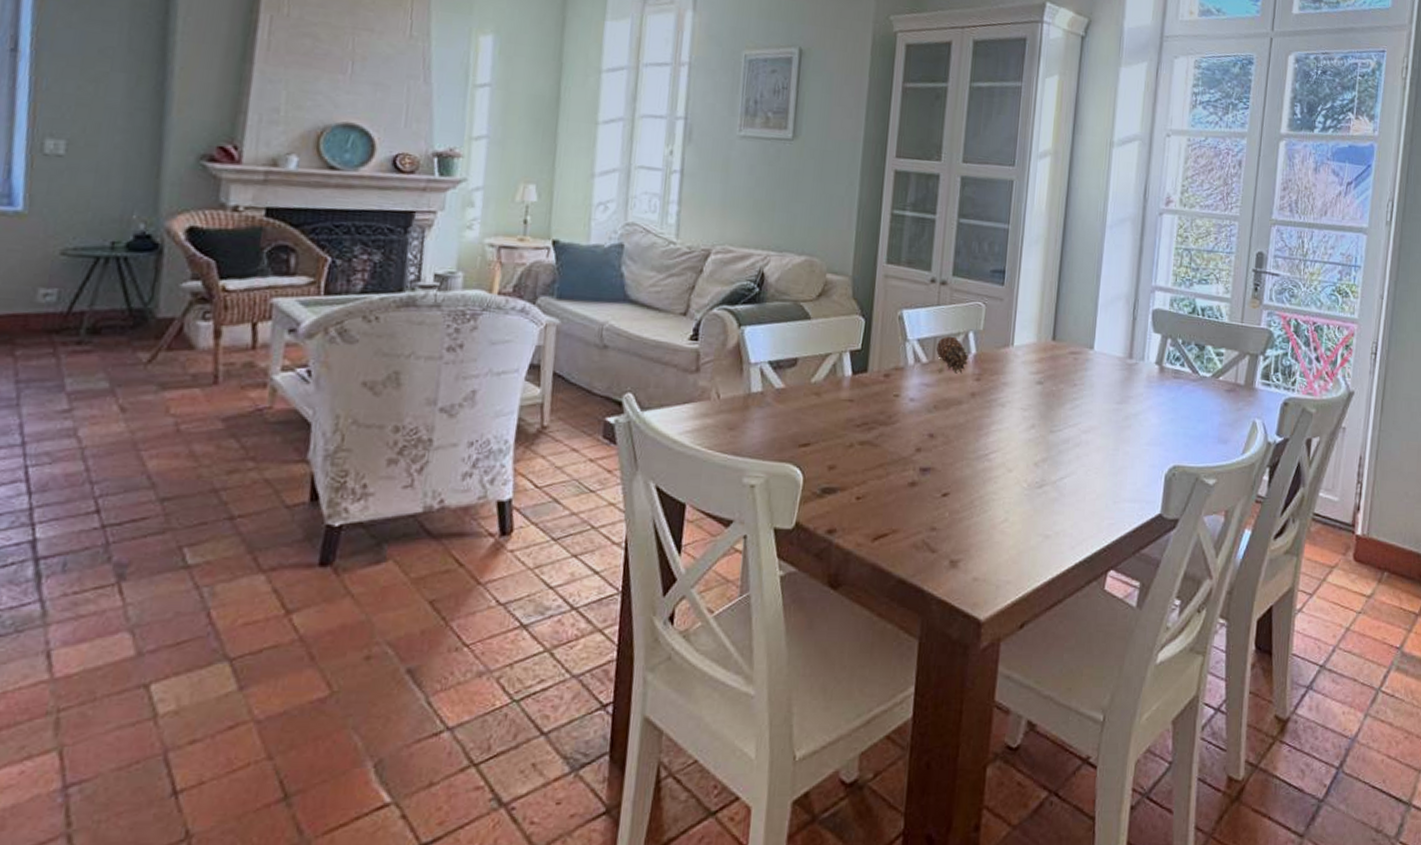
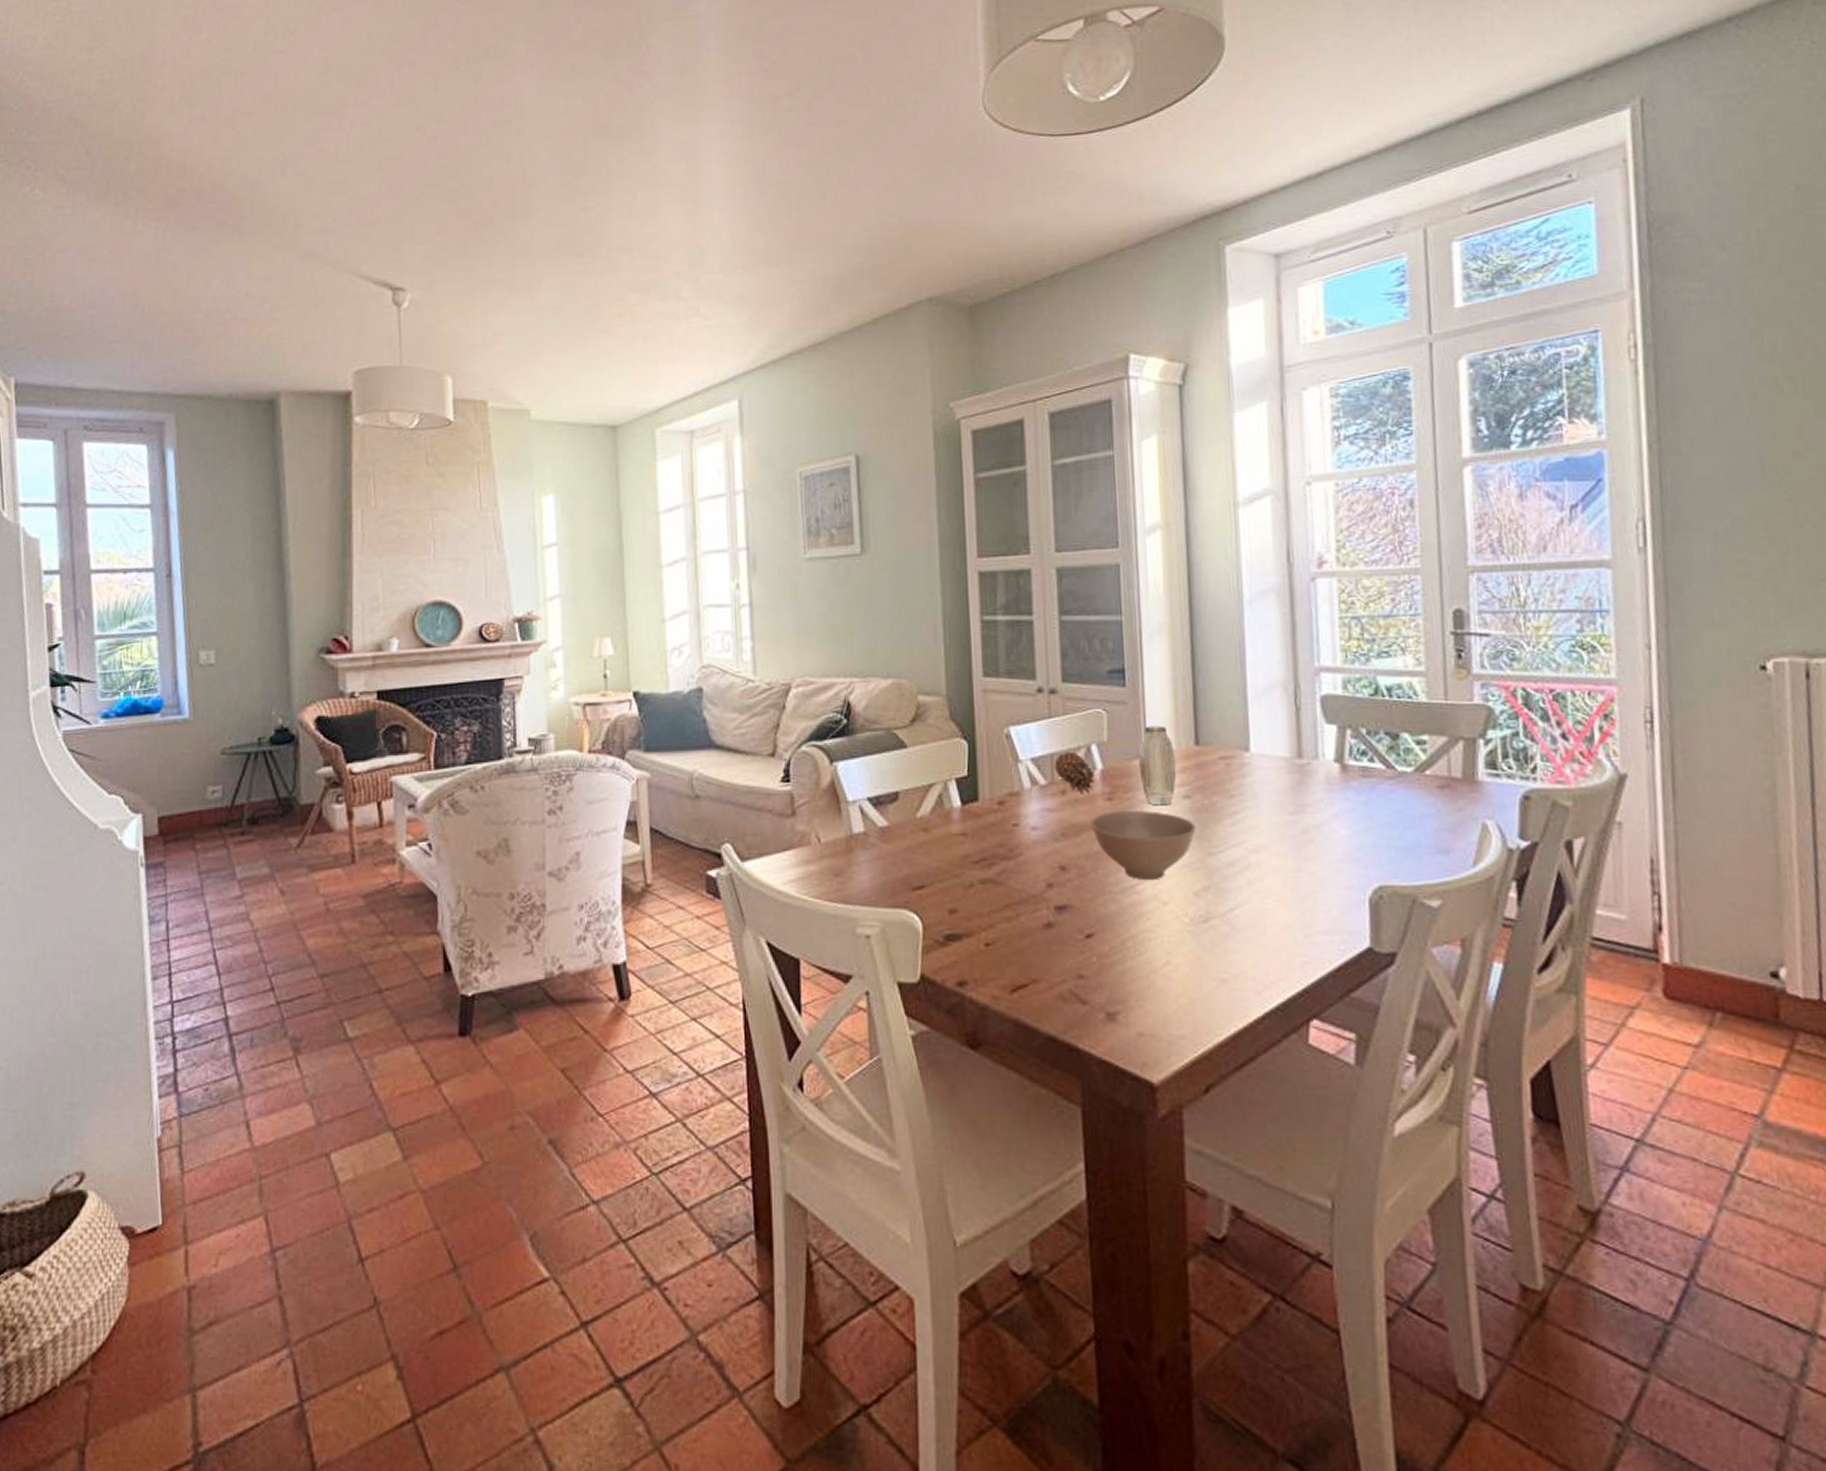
bowl: none [959,390,1044,450] -> present [1090,811,1197,879]
vase: none [1005,320,1036,389] -> present [1138,725,1177,806]

